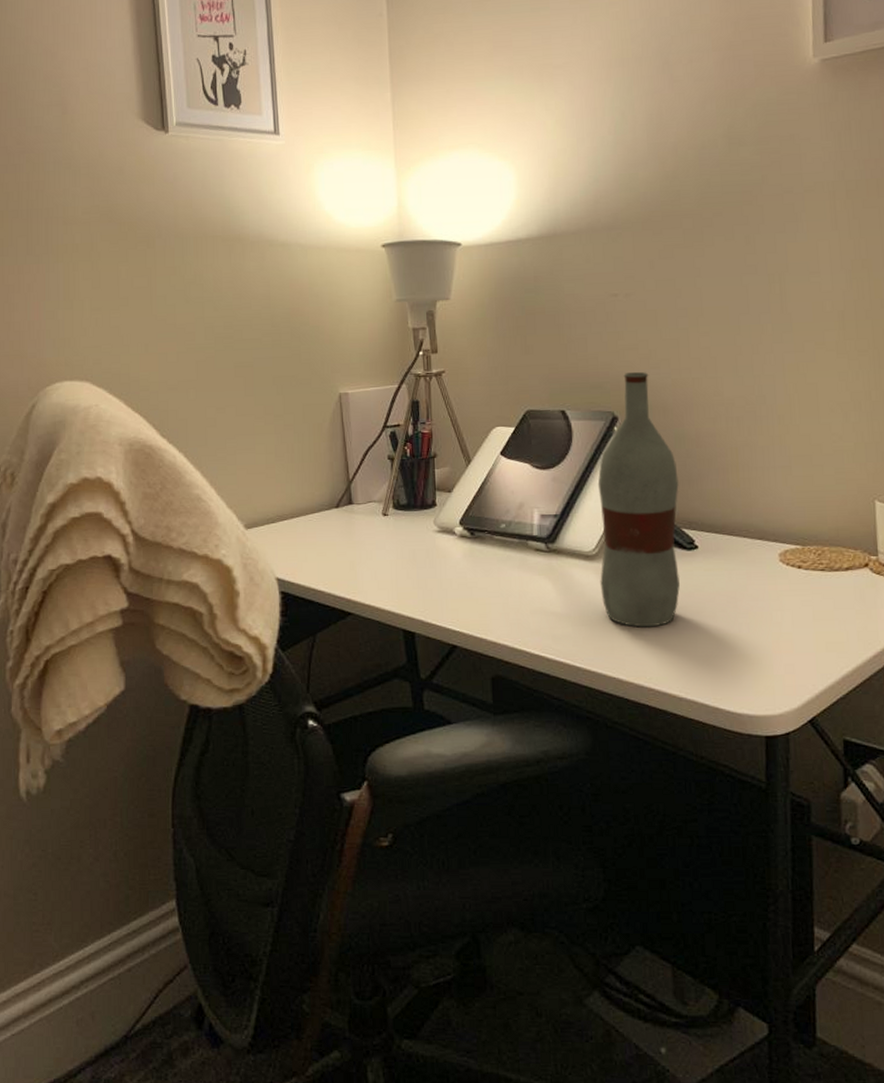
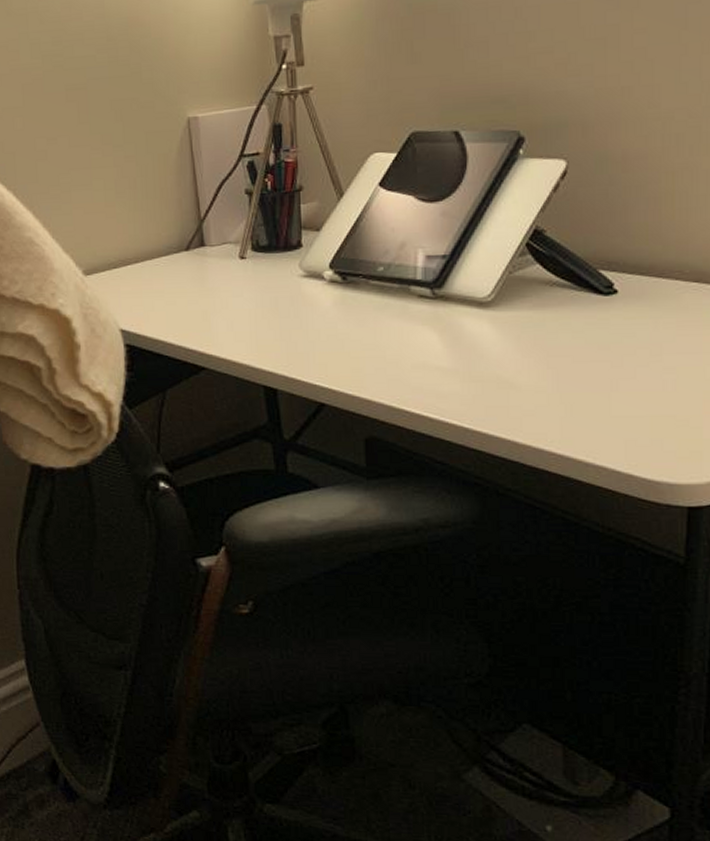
bottle: present [597,371,680,628] -> none [495,80,597,384]

